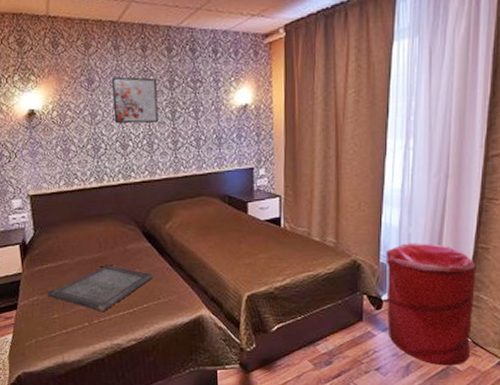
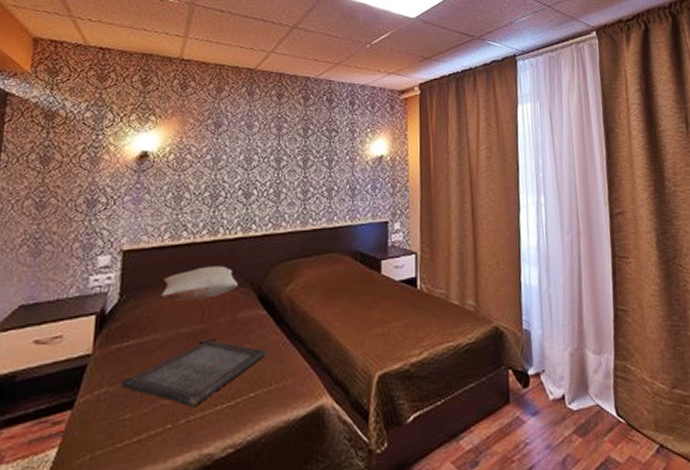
pillow: none [66,207,126,235] -> present [161,265,239,301]
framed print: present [112,76,159,124] -> none [239,122,291,172]
laundry hamper: present [385,243,476,366] -> none [528,305,627,458]

